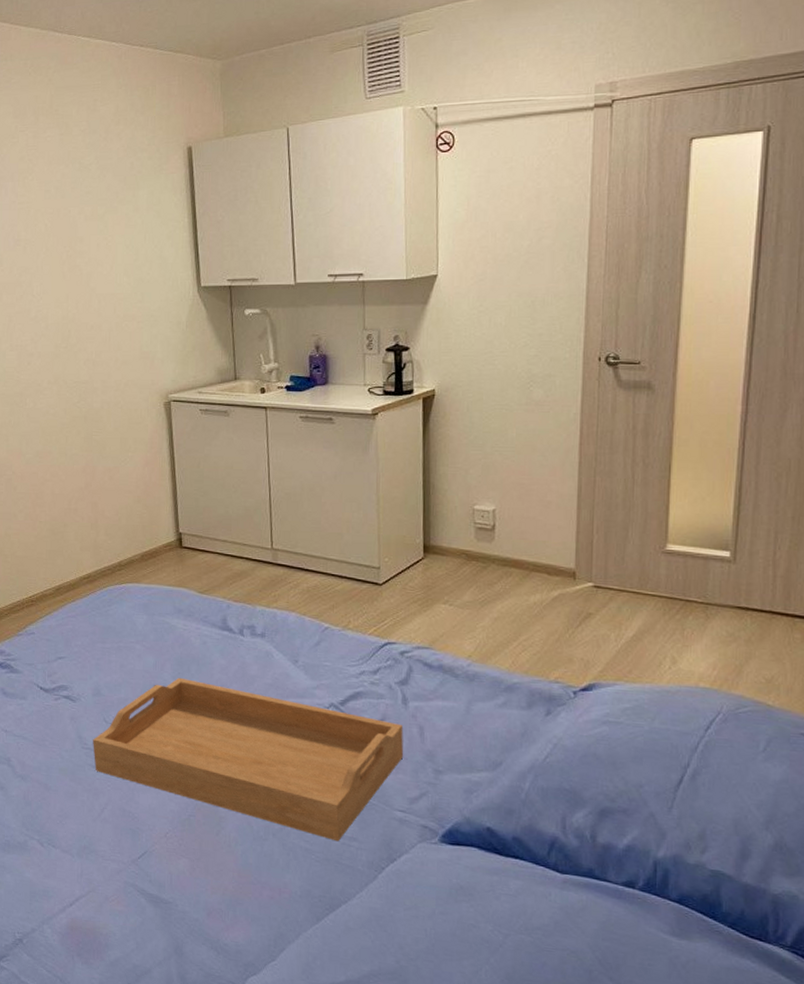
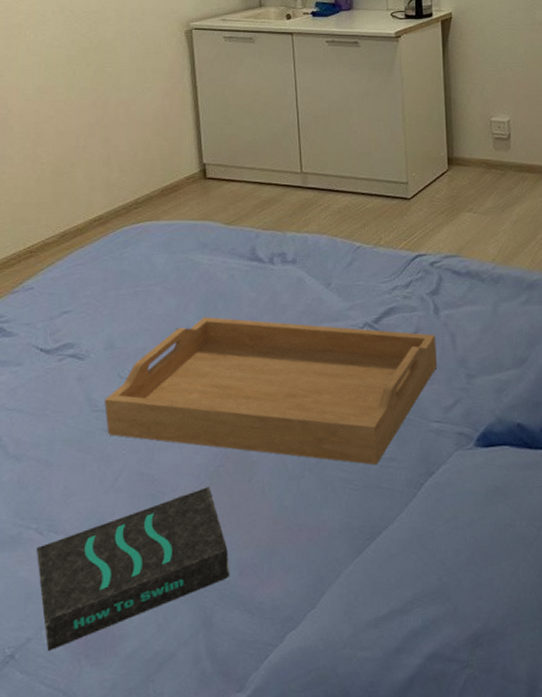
book: none [38,832,199,943] -> present [36,487,230,651]

